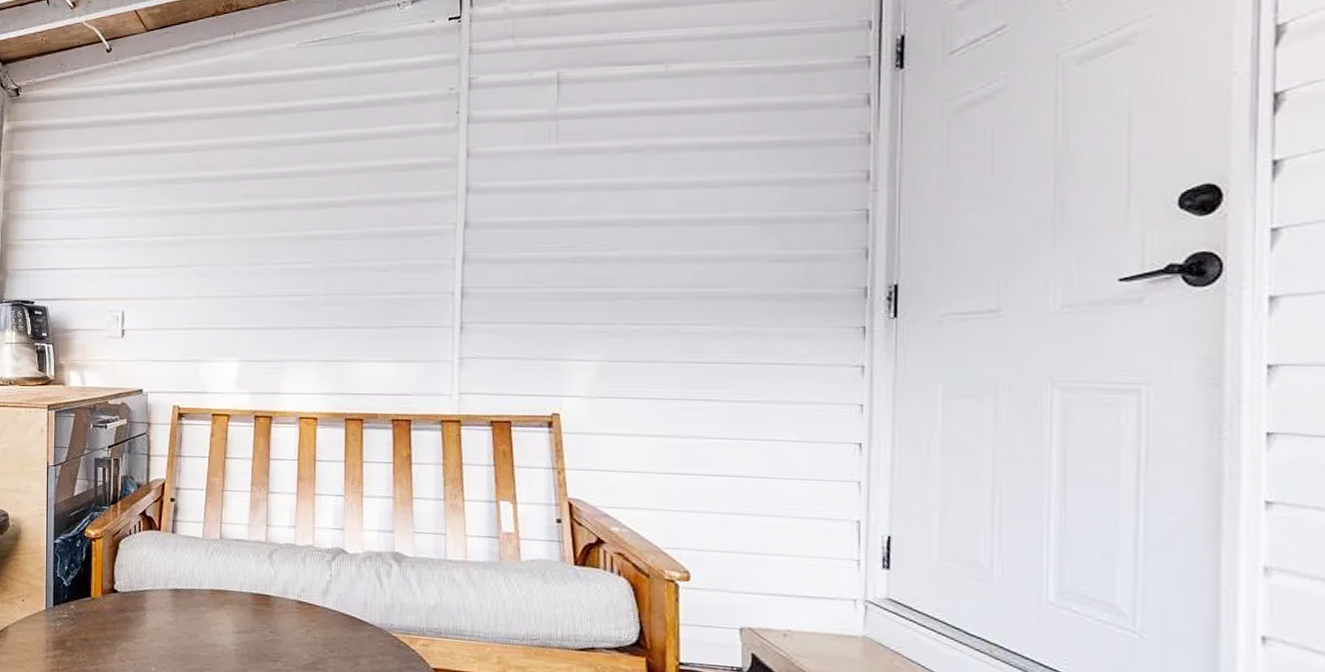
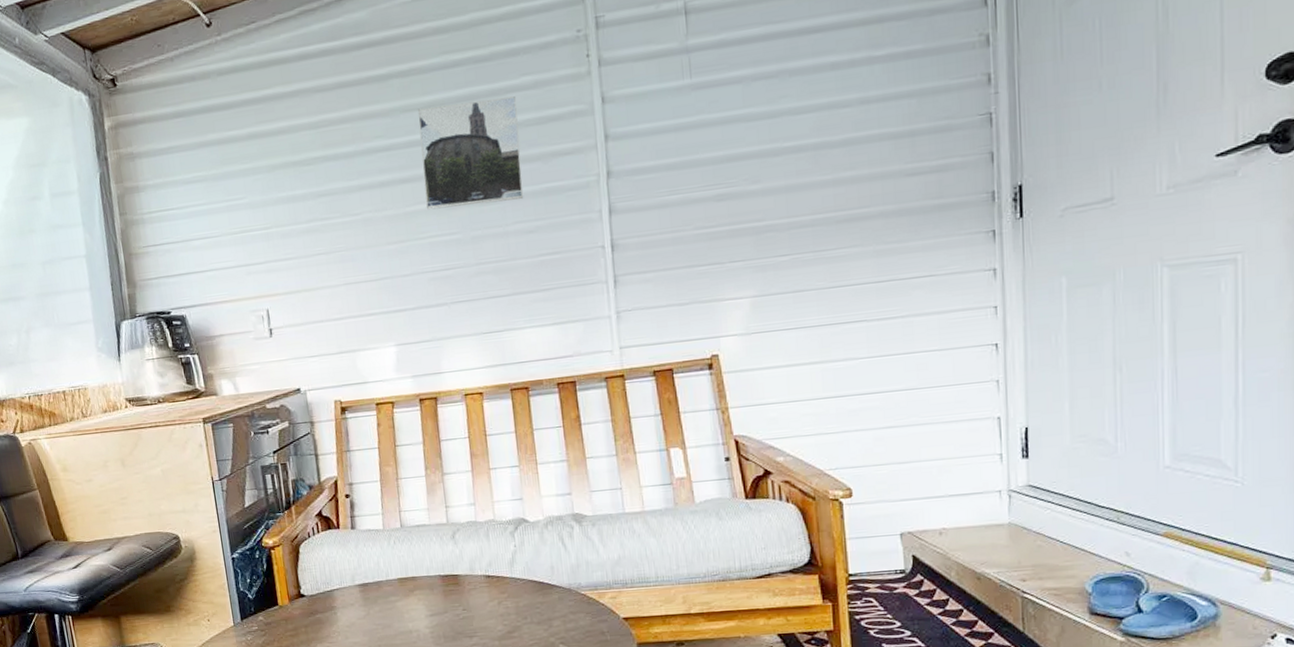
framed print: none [285,142,384,238] -> present [417,96,524,210]

